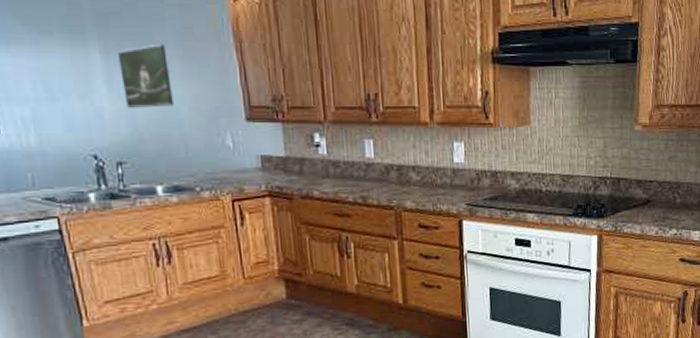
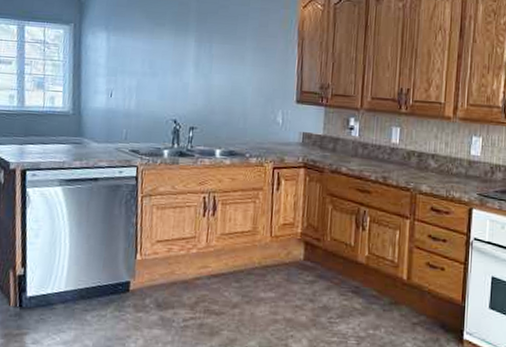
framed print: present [117,43,174,108] -> none [206,37,244,86]

